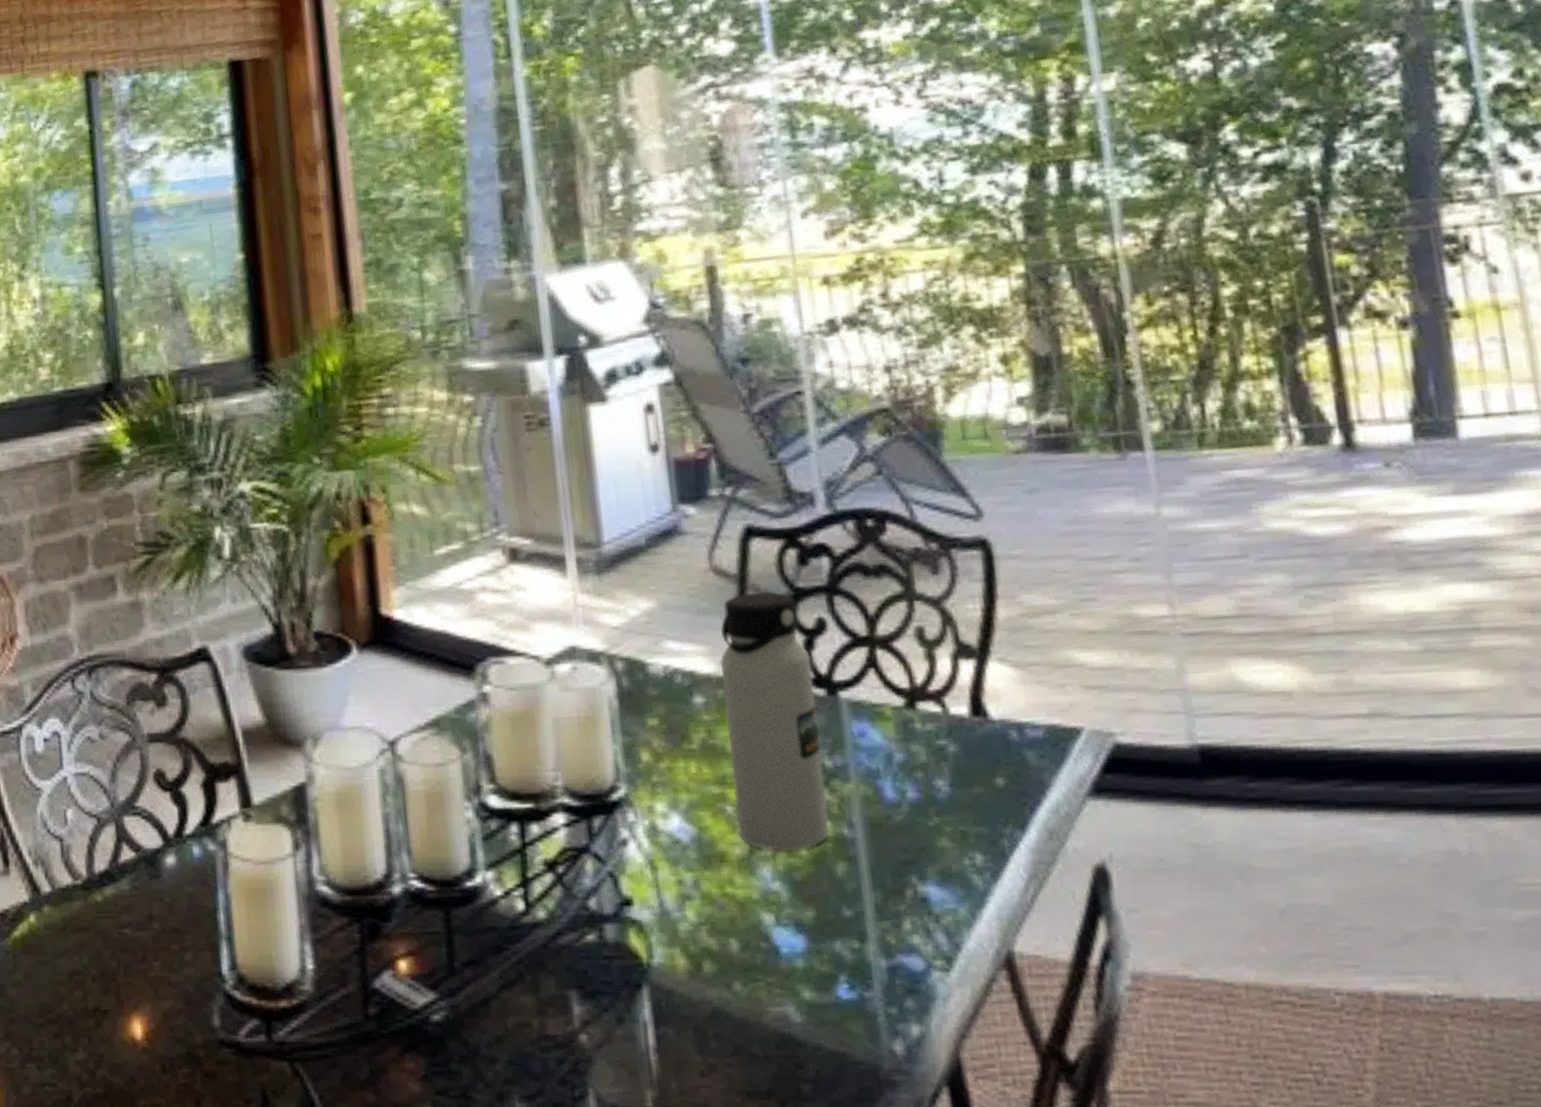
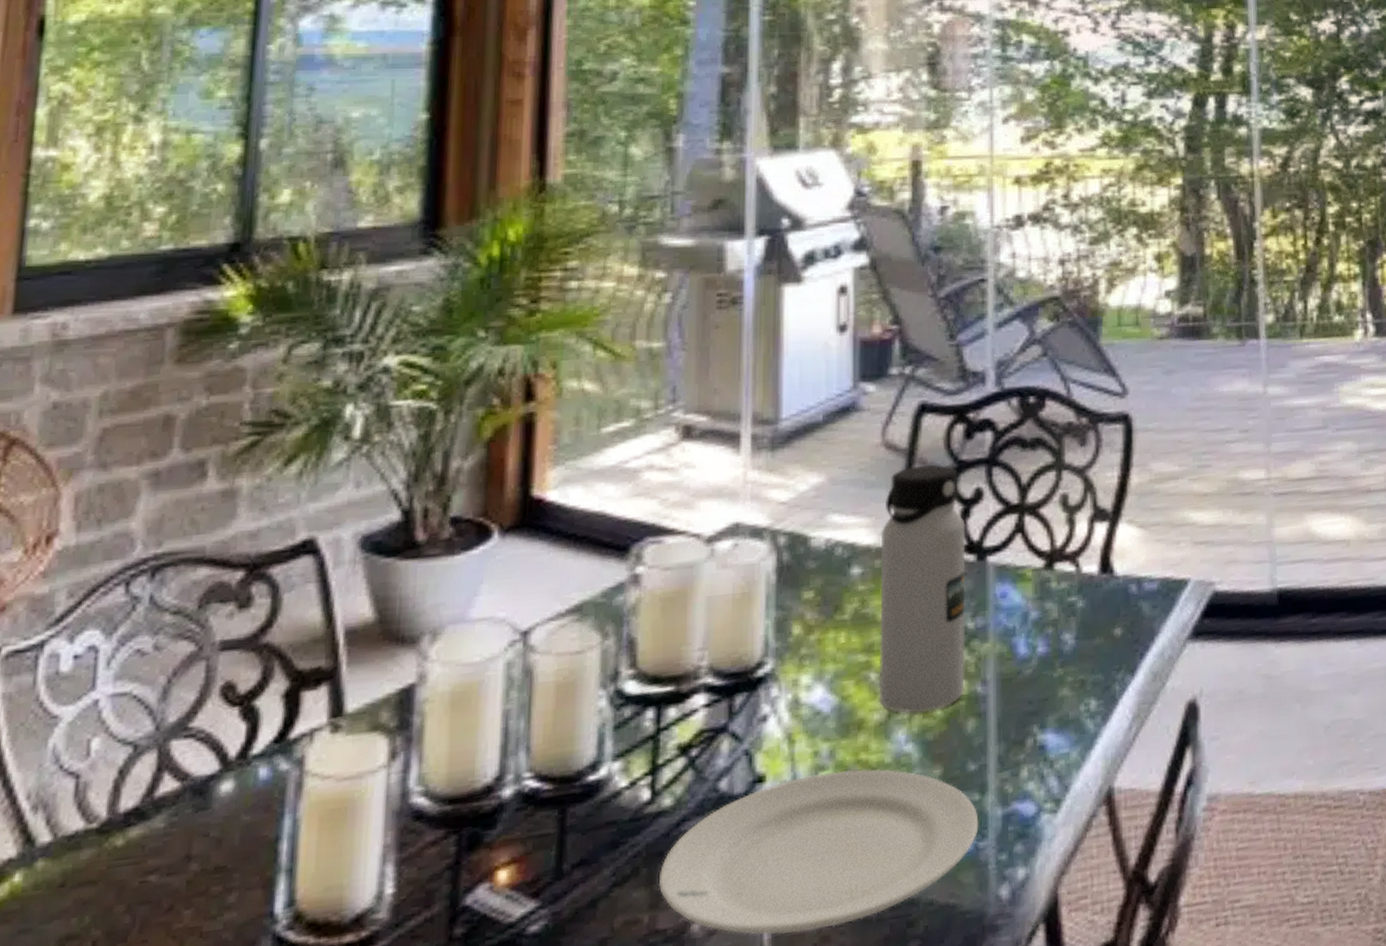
plate: none [543,903,863,1058] -> present [658,769,979,935]

